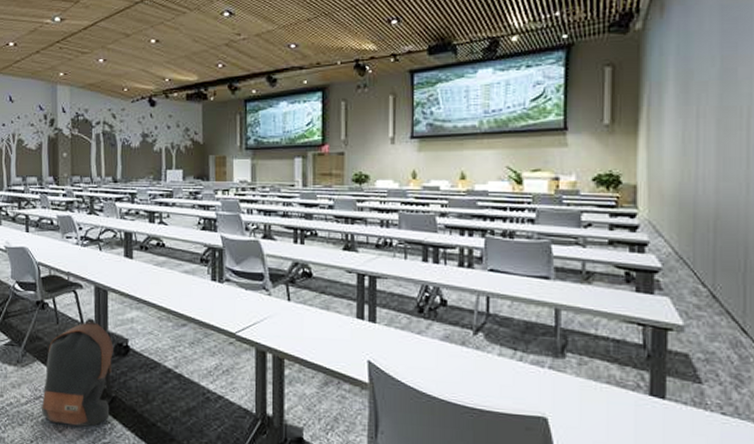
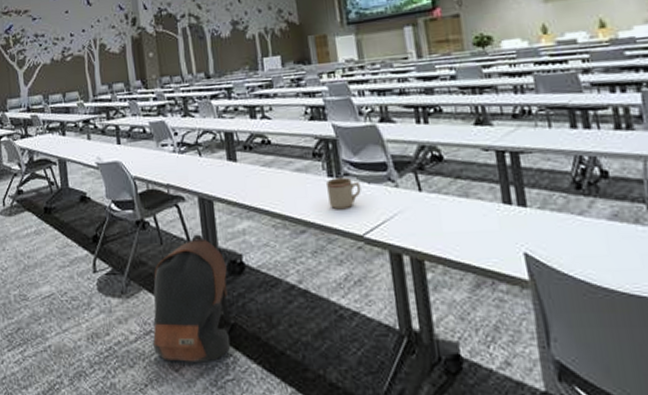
mug: none [210,282,239,310] -> present [327,177,361,210]

